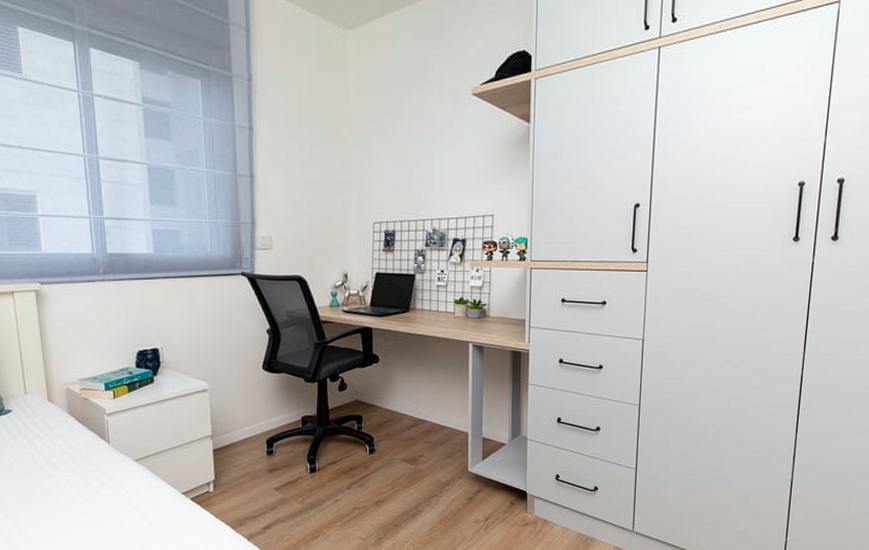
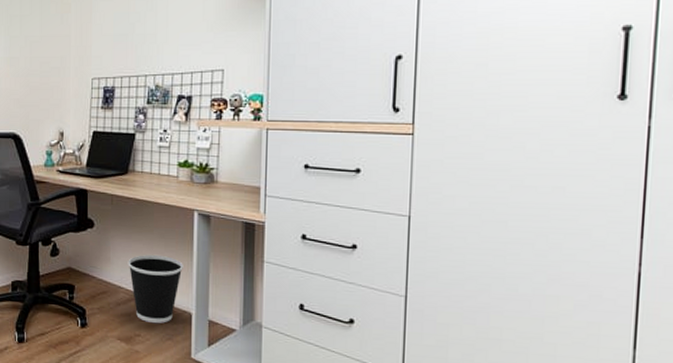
wastebasket: none [411,383,460,444] -> present [128,254,183,323]

